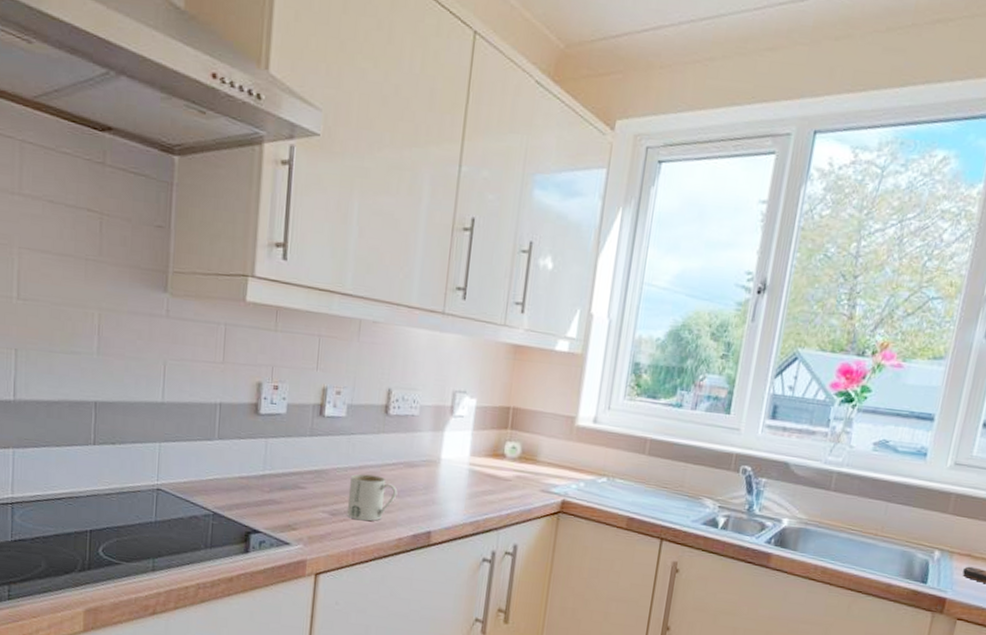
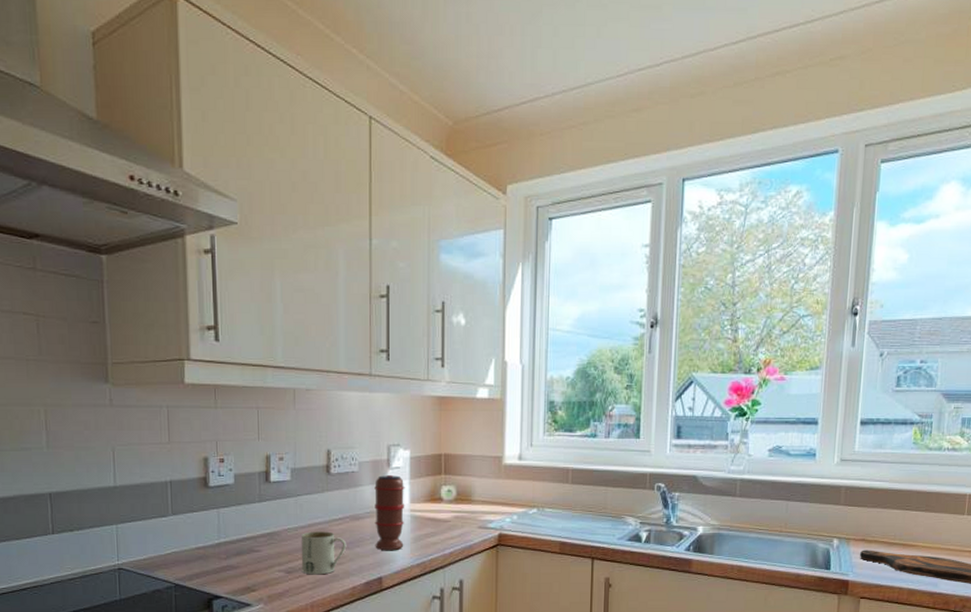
spice grinder: none [427,422,467,505] -> present [374,474,405,550]

